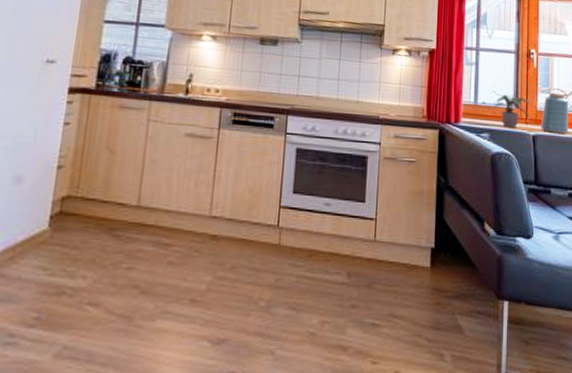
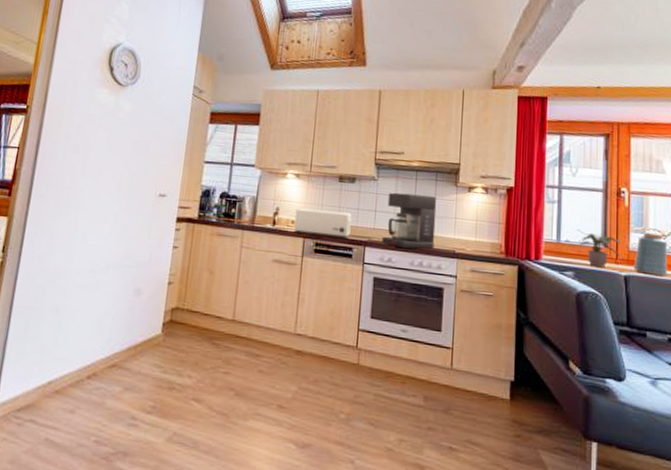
toaster: none [209,74,275,107] -> present [294,208,353,239]
coffee maker: none [305,55,362,117] -> present [382,192,437,250]

